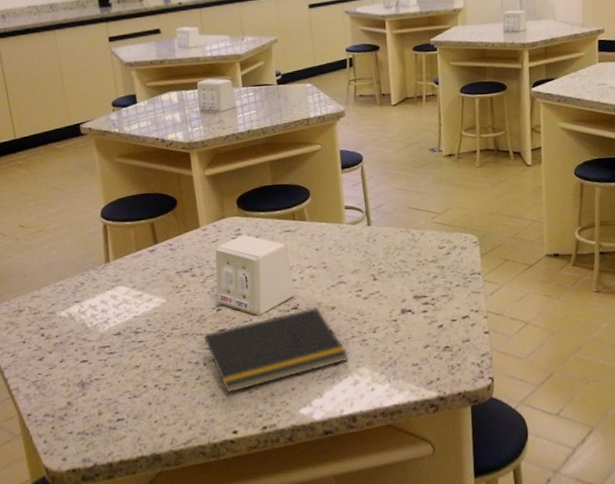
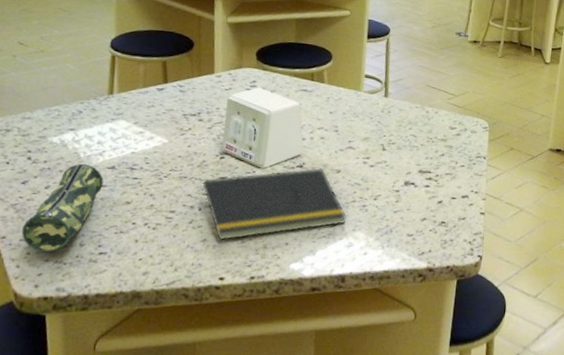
pencil case: none [45,333,112,425] -> present [22,163,103,253]

